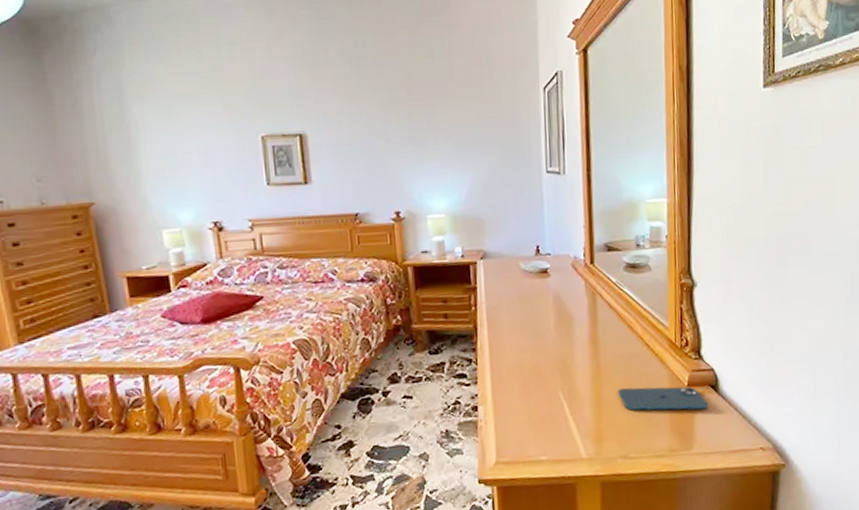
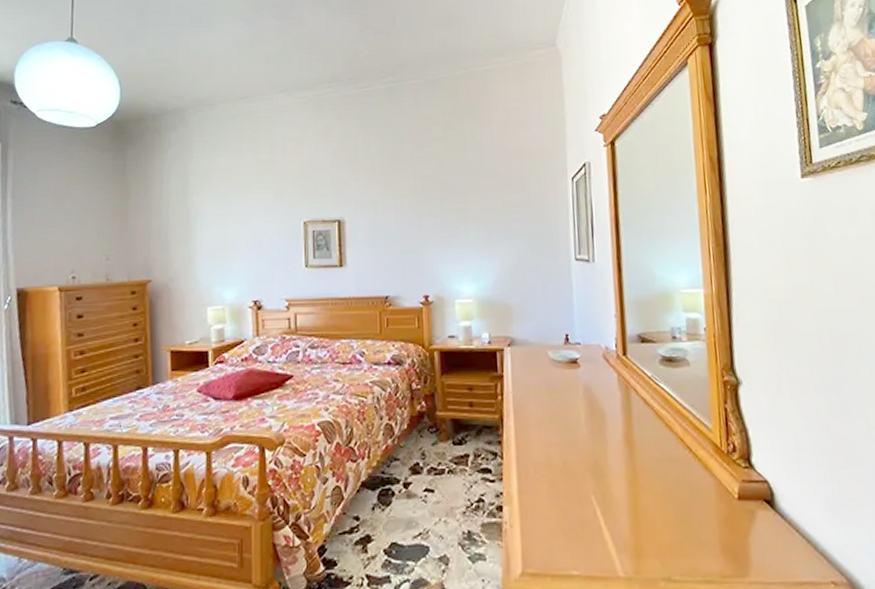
smartphone: present [618,386,709,411] -> none [658,497,765,529]

